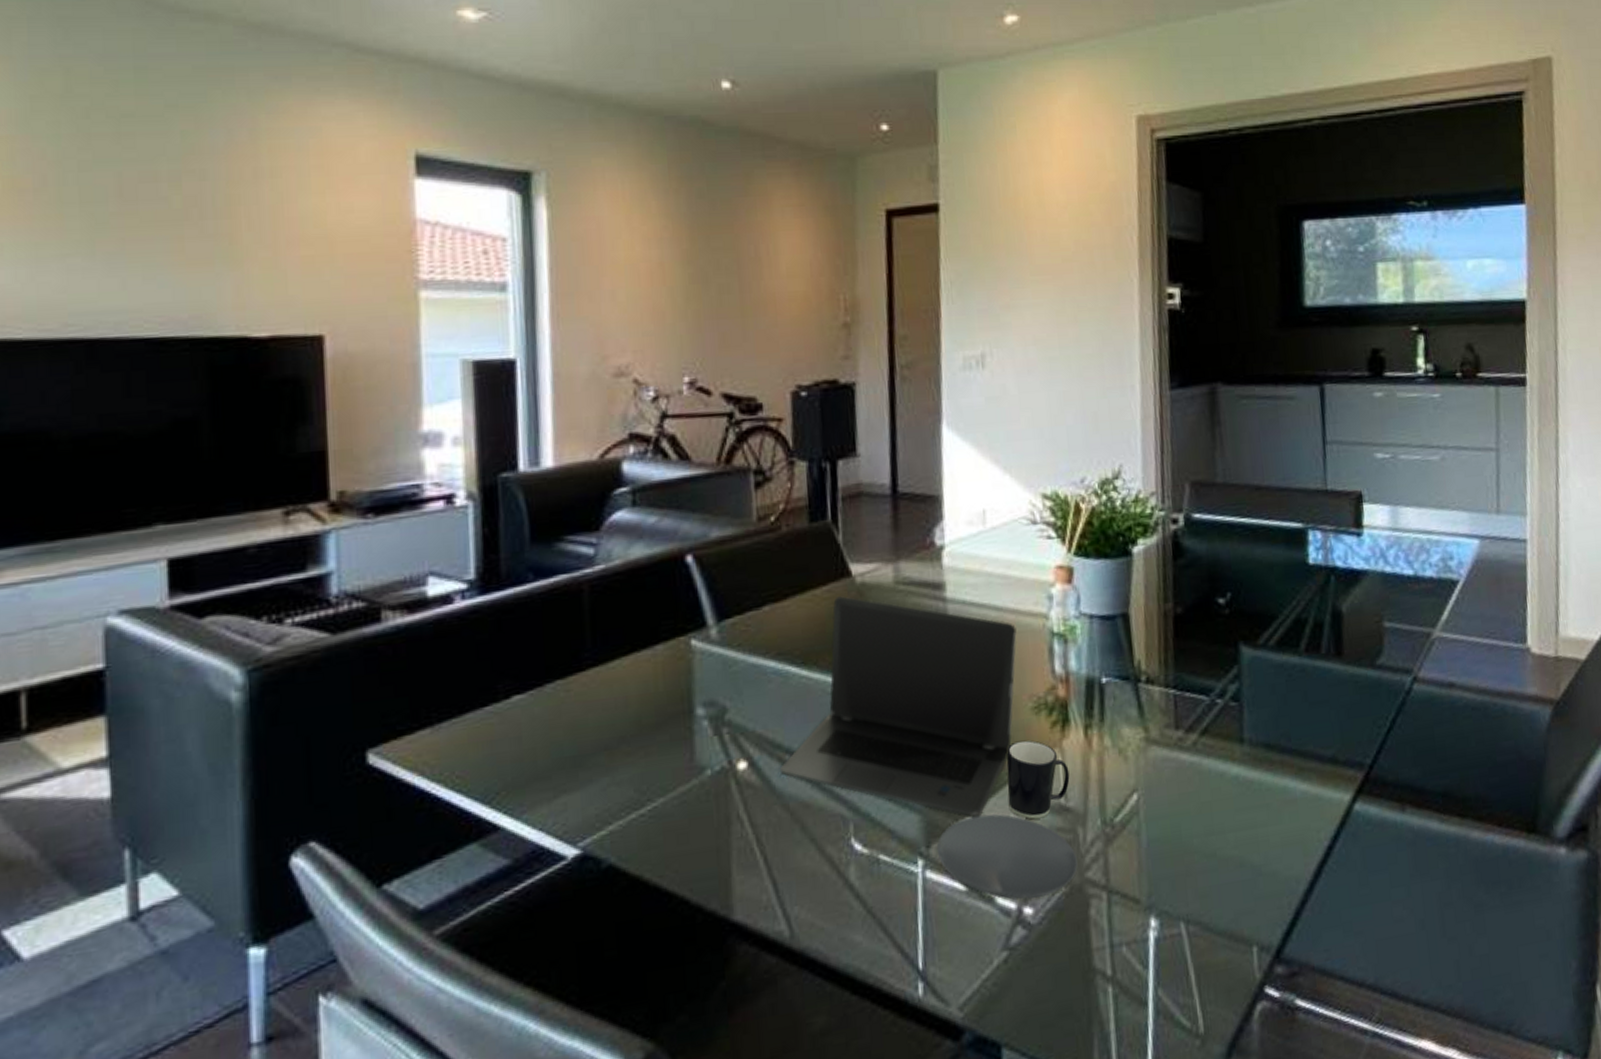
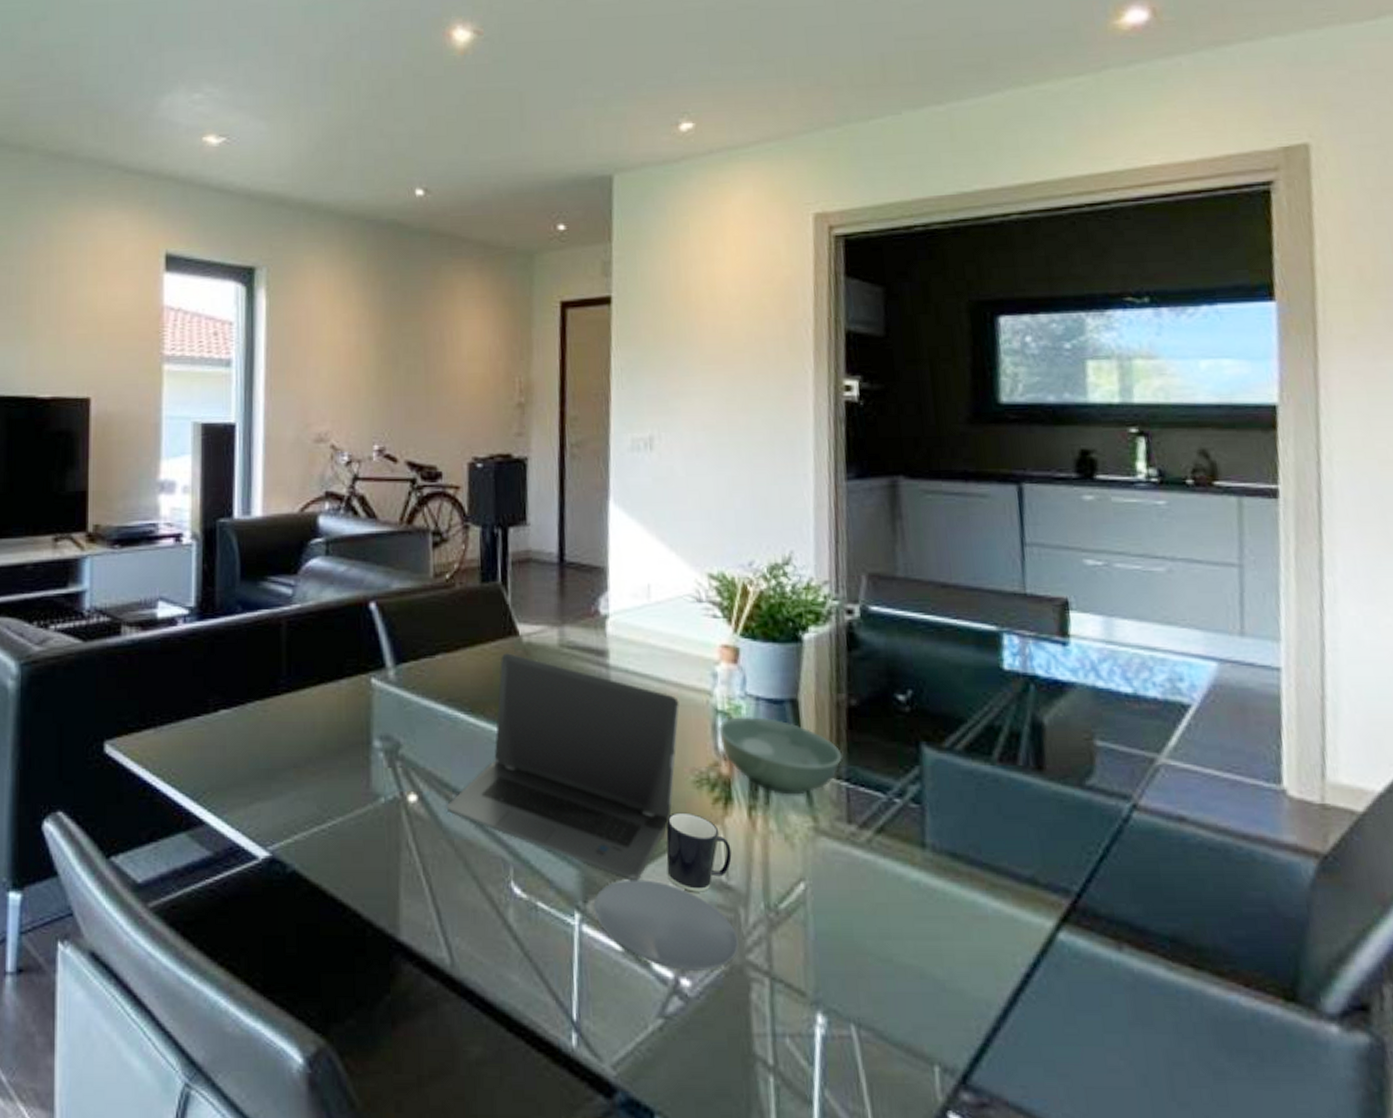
bowl: none [1055,634,1170,710] -> present [719,715,842,795]

